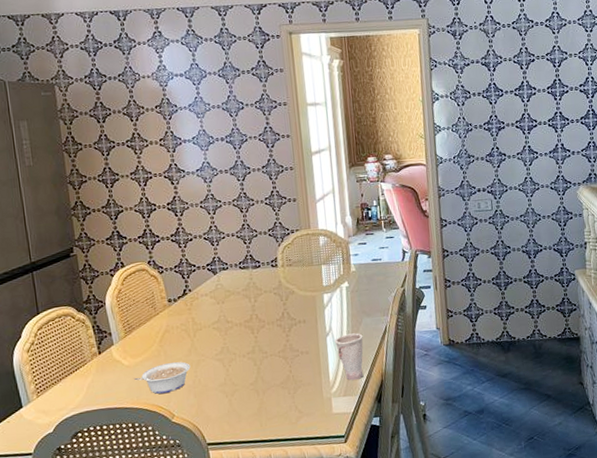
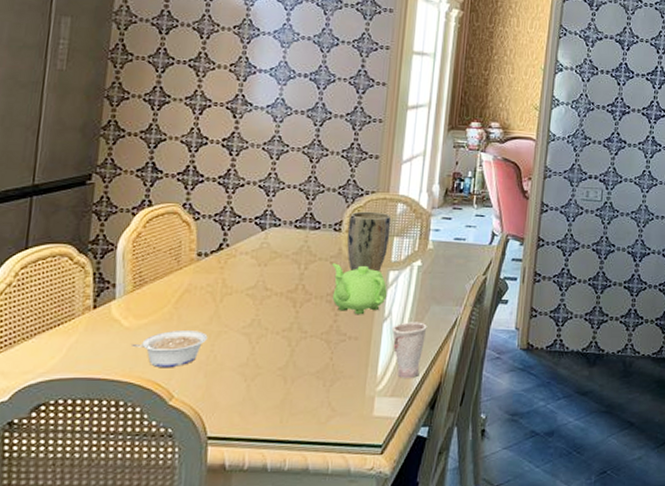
teapot: none [276,293,325,334] -> present [332,263,387,315]
plant pot: none [282,246,319,298] -> present [347,211,392,272]

